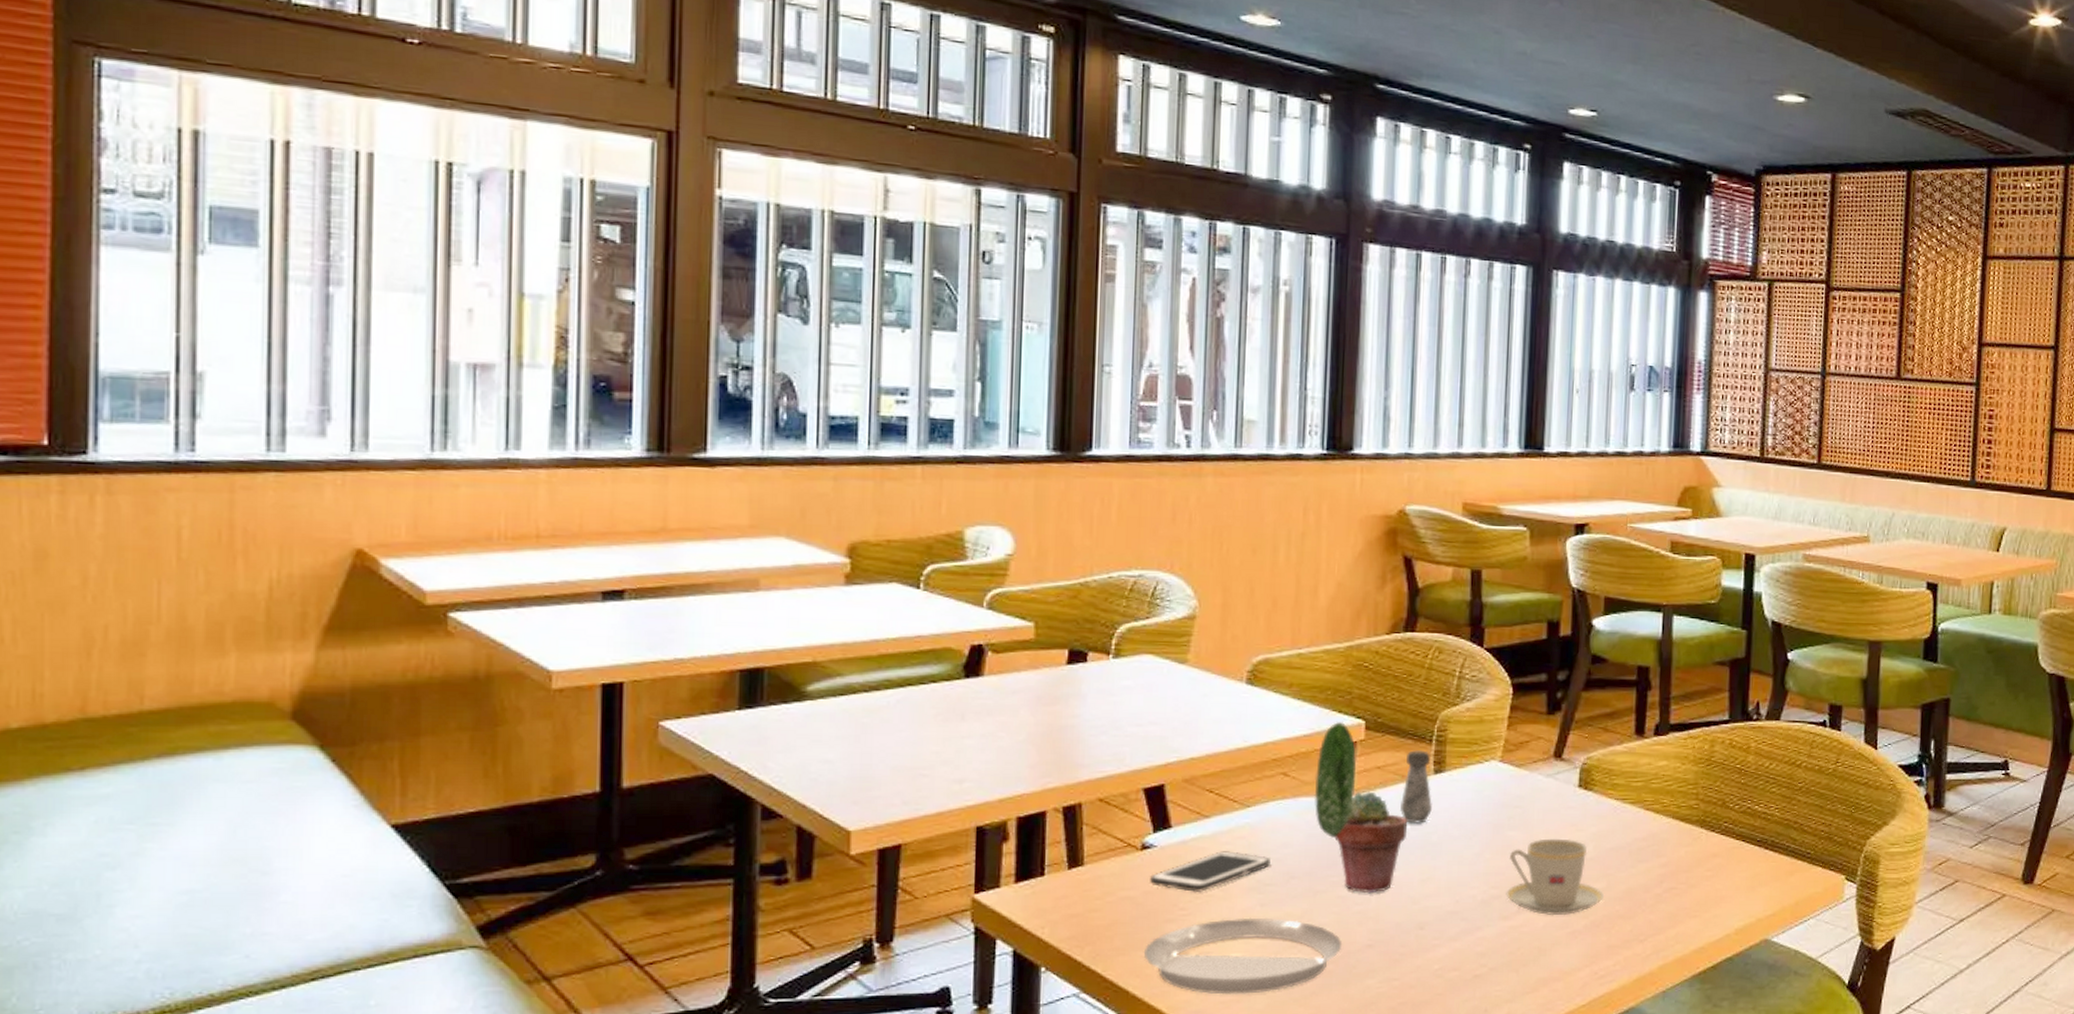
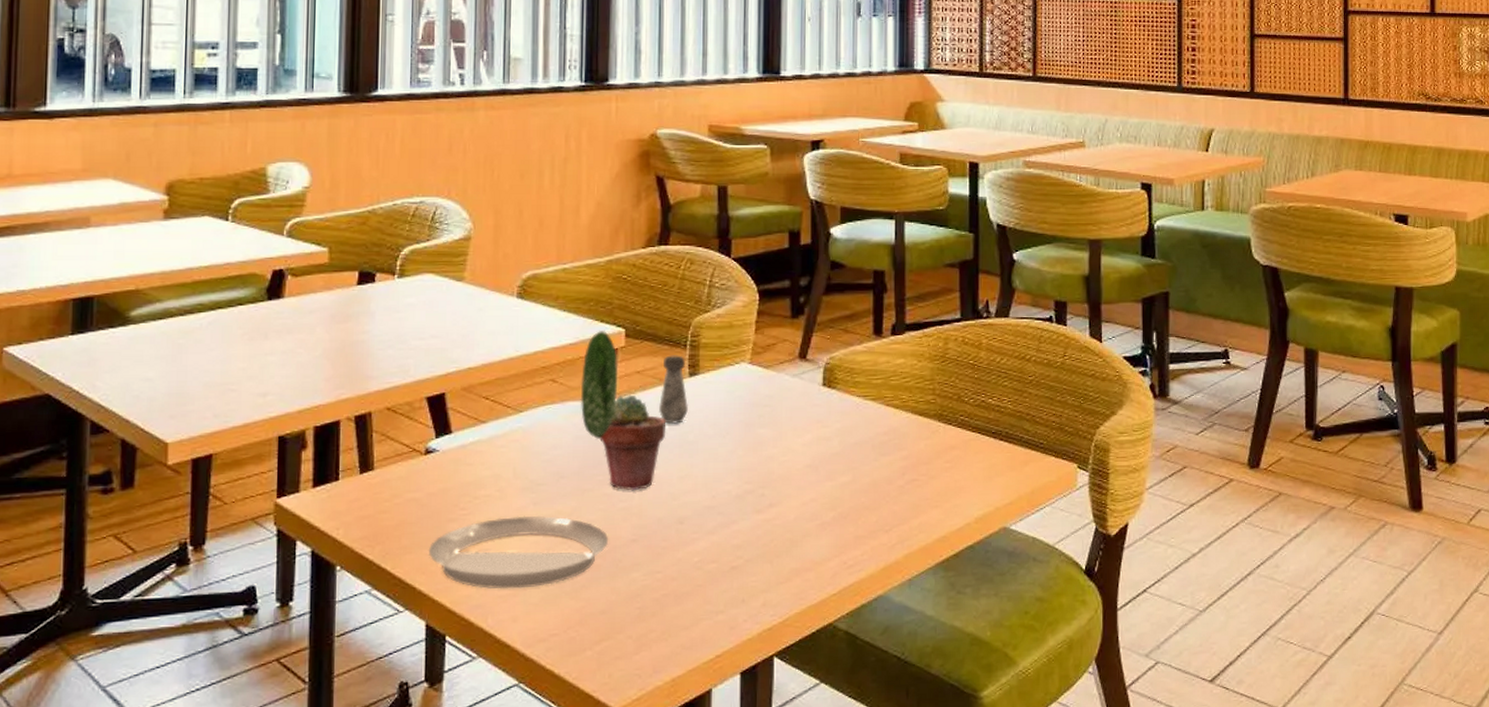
cell phone: present [1150,851,1270,893] -> none [433,454,542,494]
teacup: present [1506,838,1604,916] -> none [758,434,850,509]

